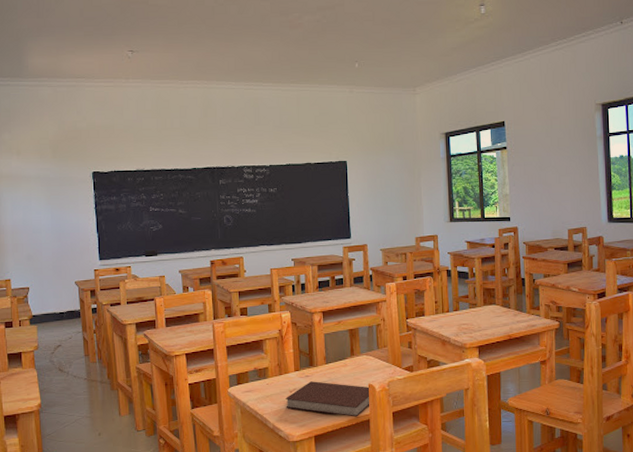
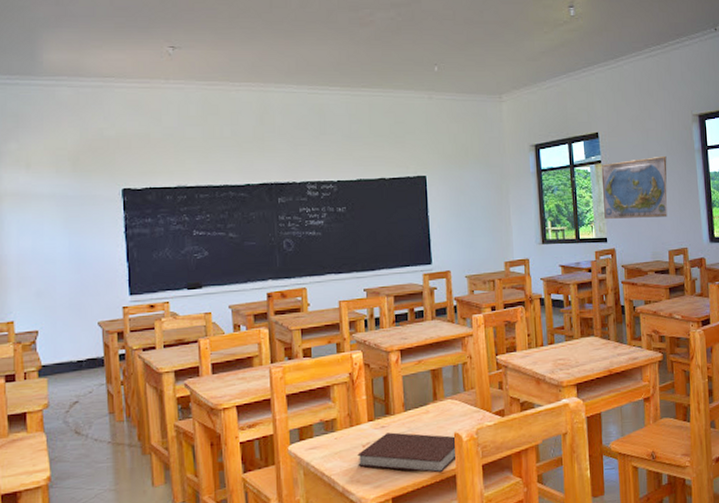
world map: none [506,142,569,200] -> present [601,155,668,219]

